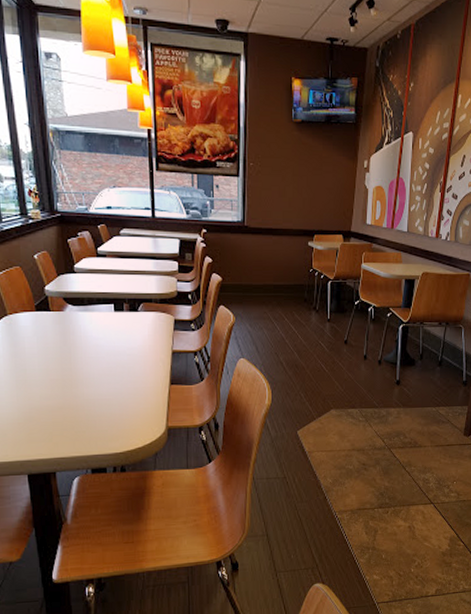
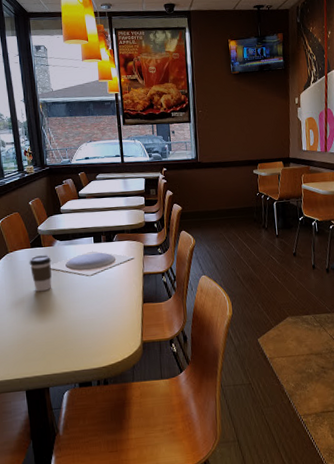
coffee cup: none [33,321,62,364] -> present [29,255,52,292]
plate: none [59,320,163,350] -> present [50,250,134,276]

